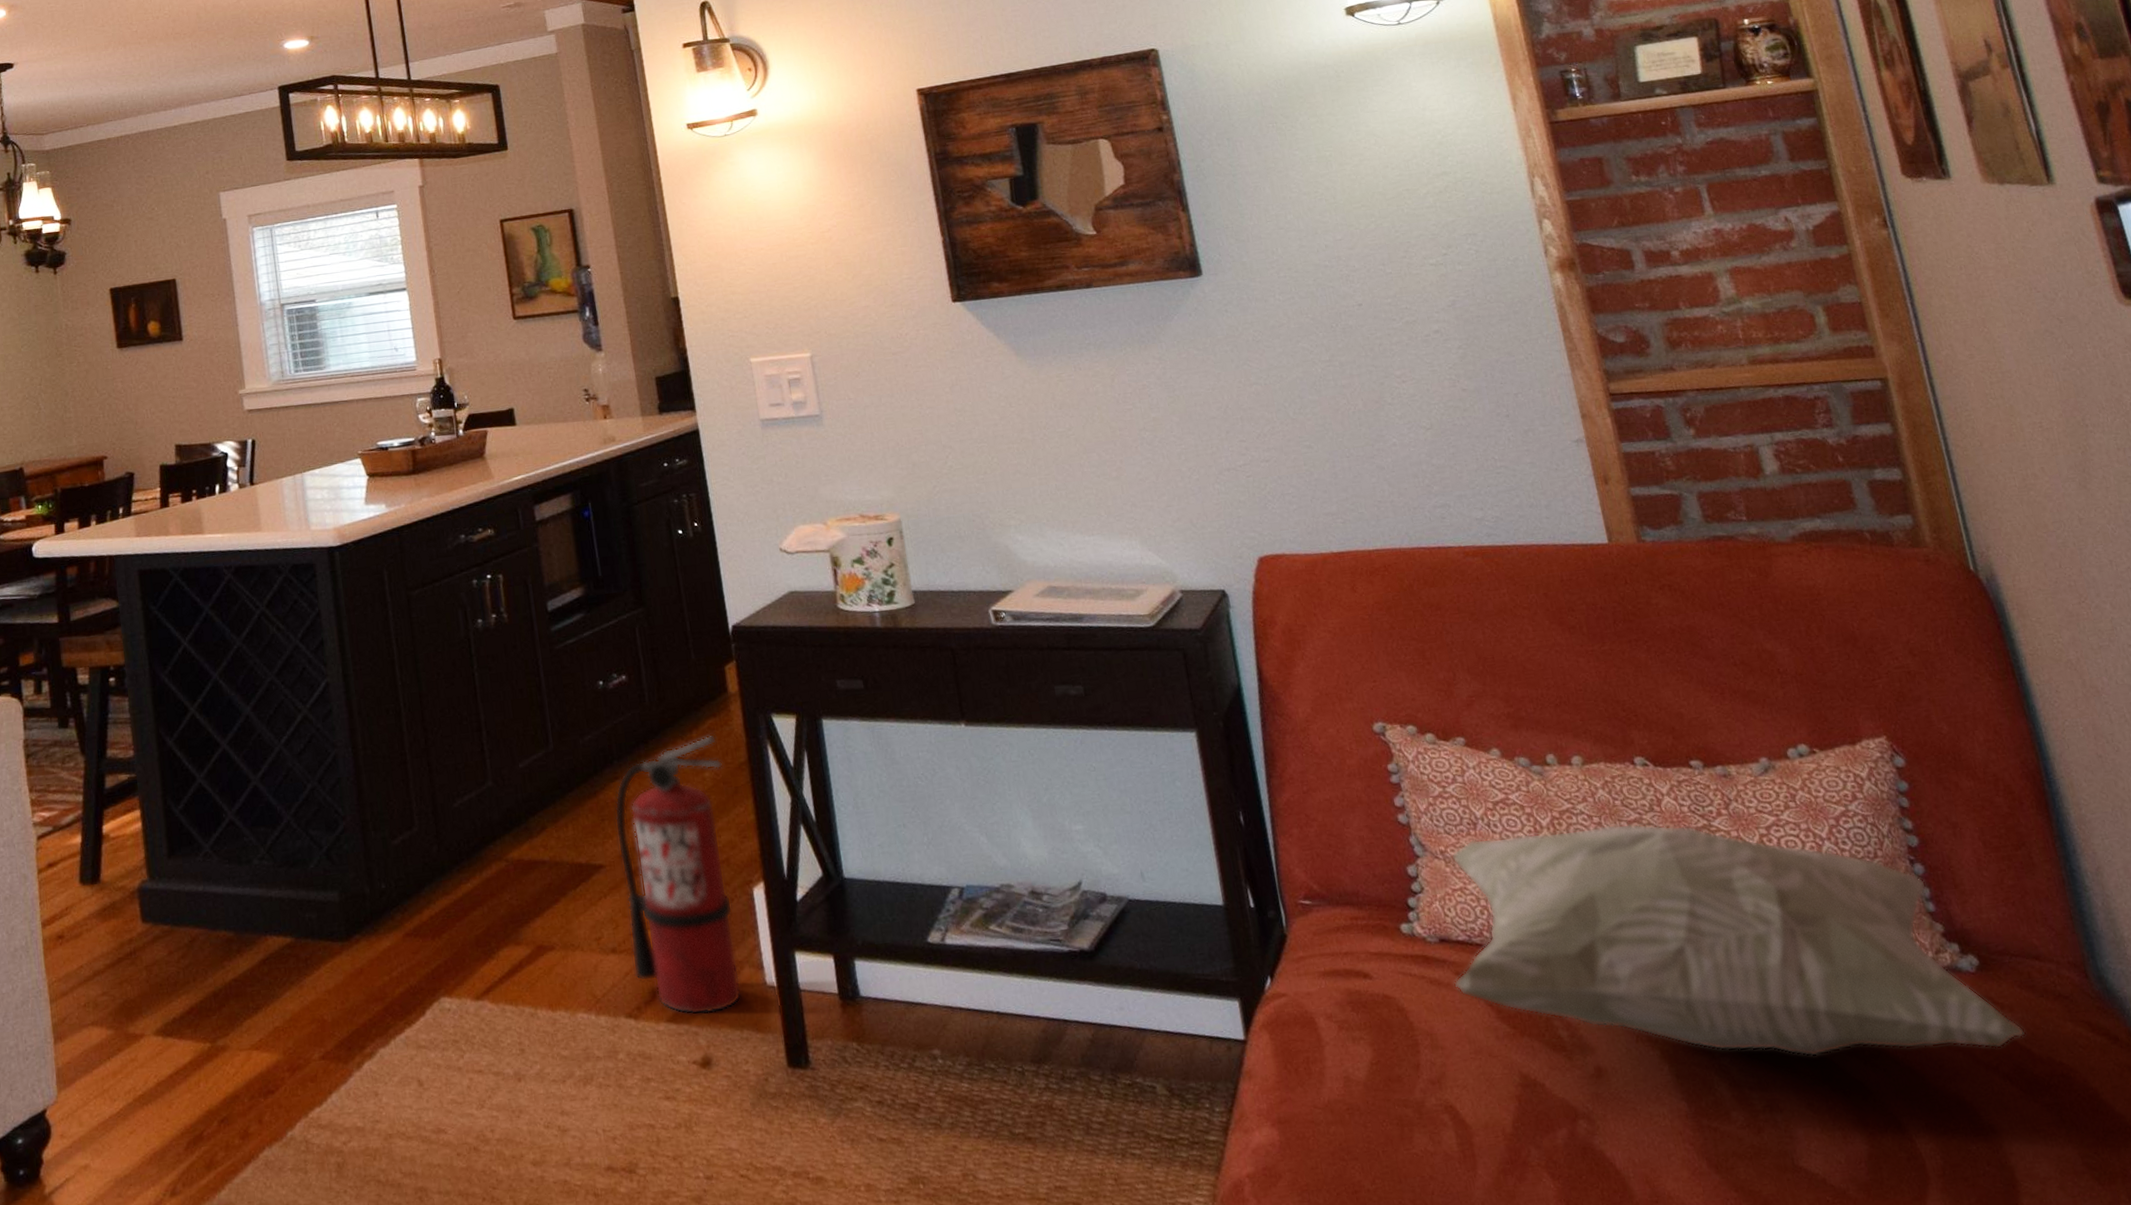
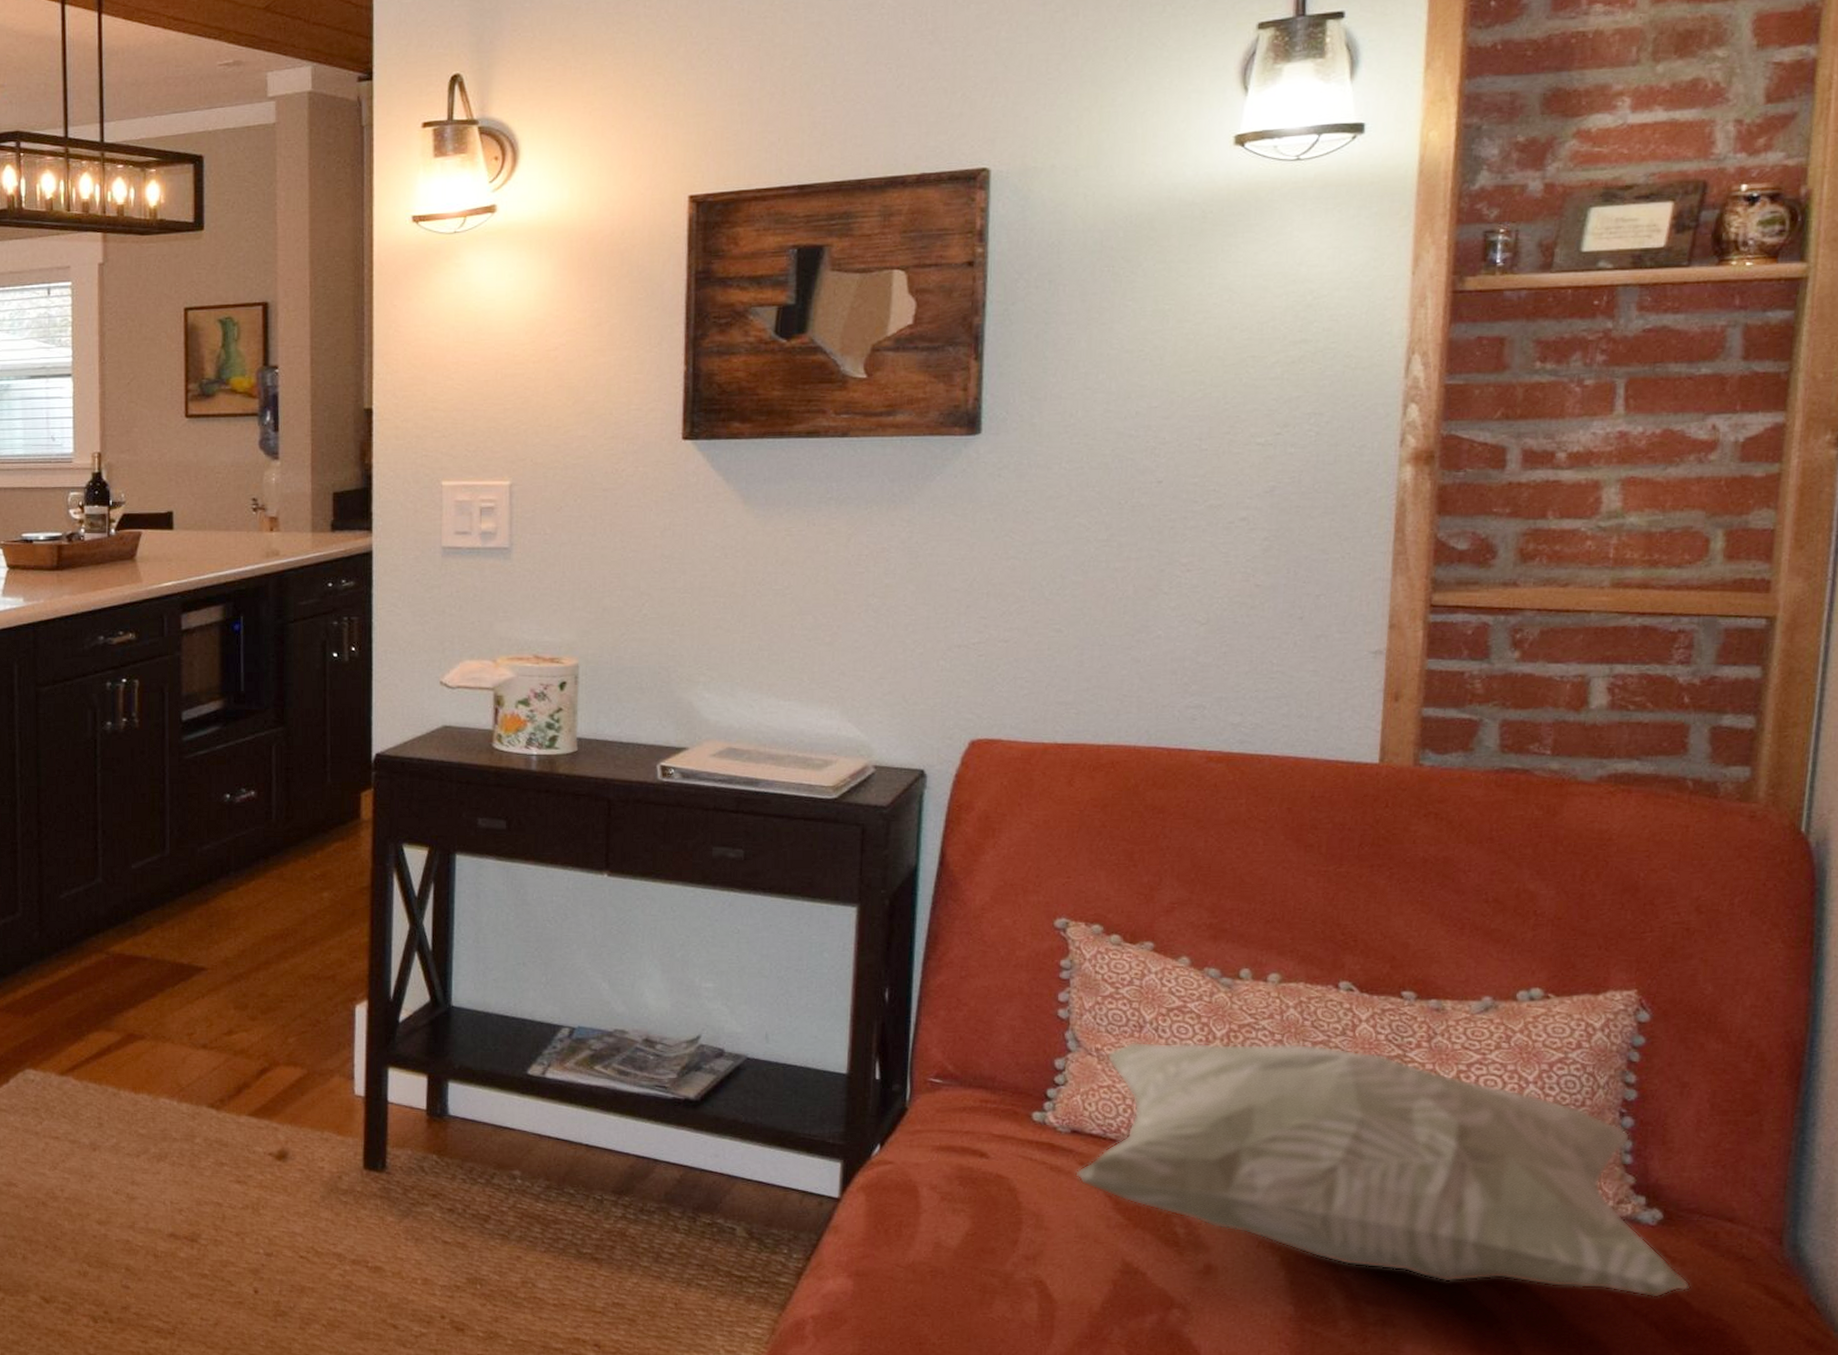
fire extinguisher: present [614,735,742,1015] -> none [222,857,343,1114]

